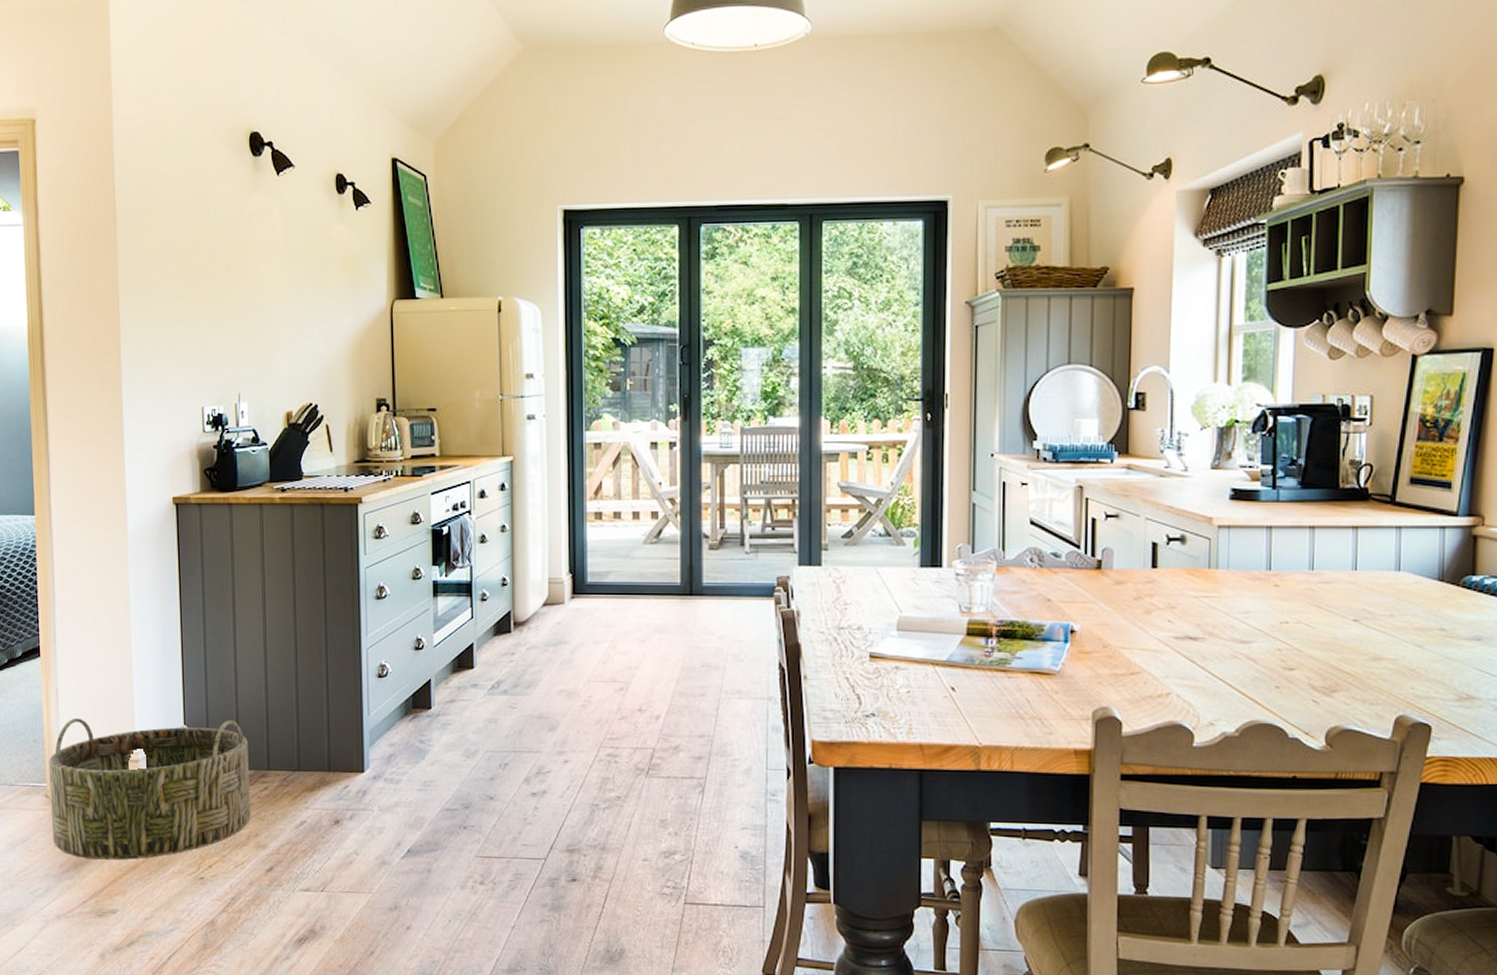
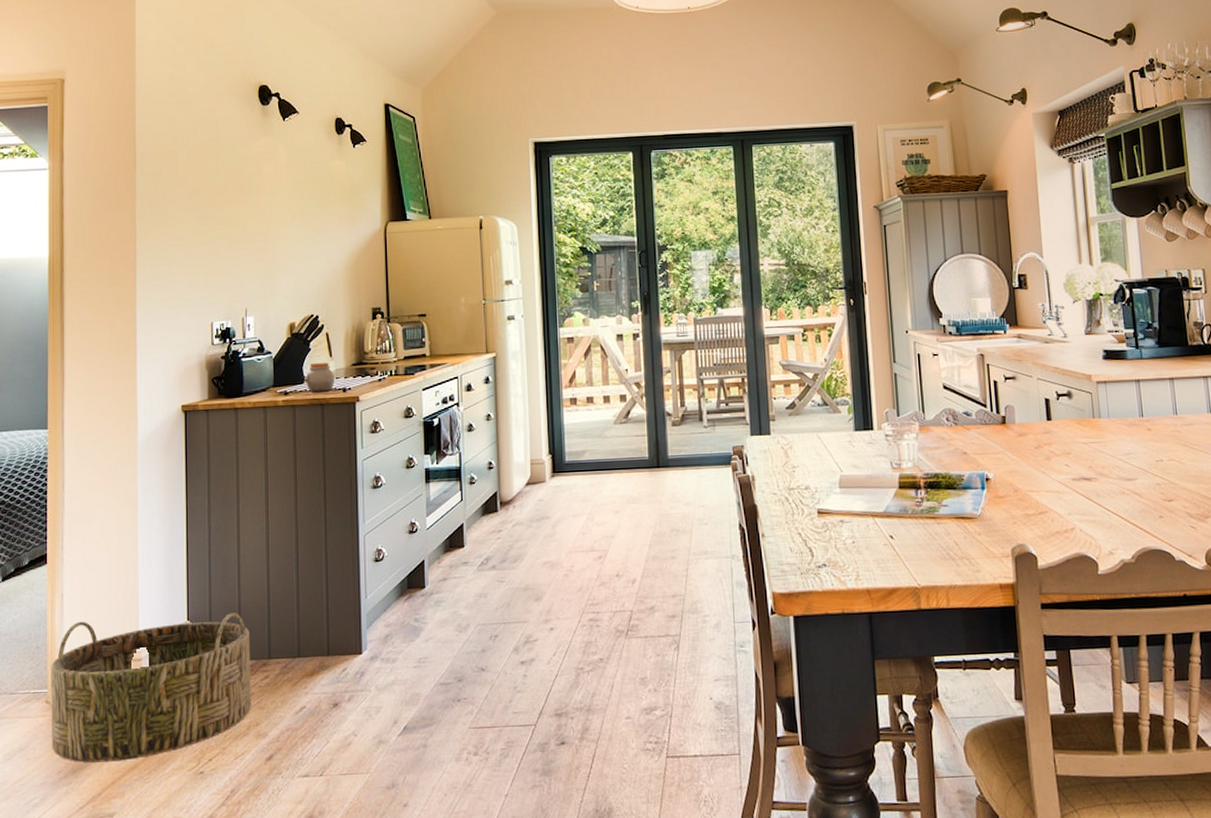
jar: none [304,457,337,492] -> present [306,362,336,394]

